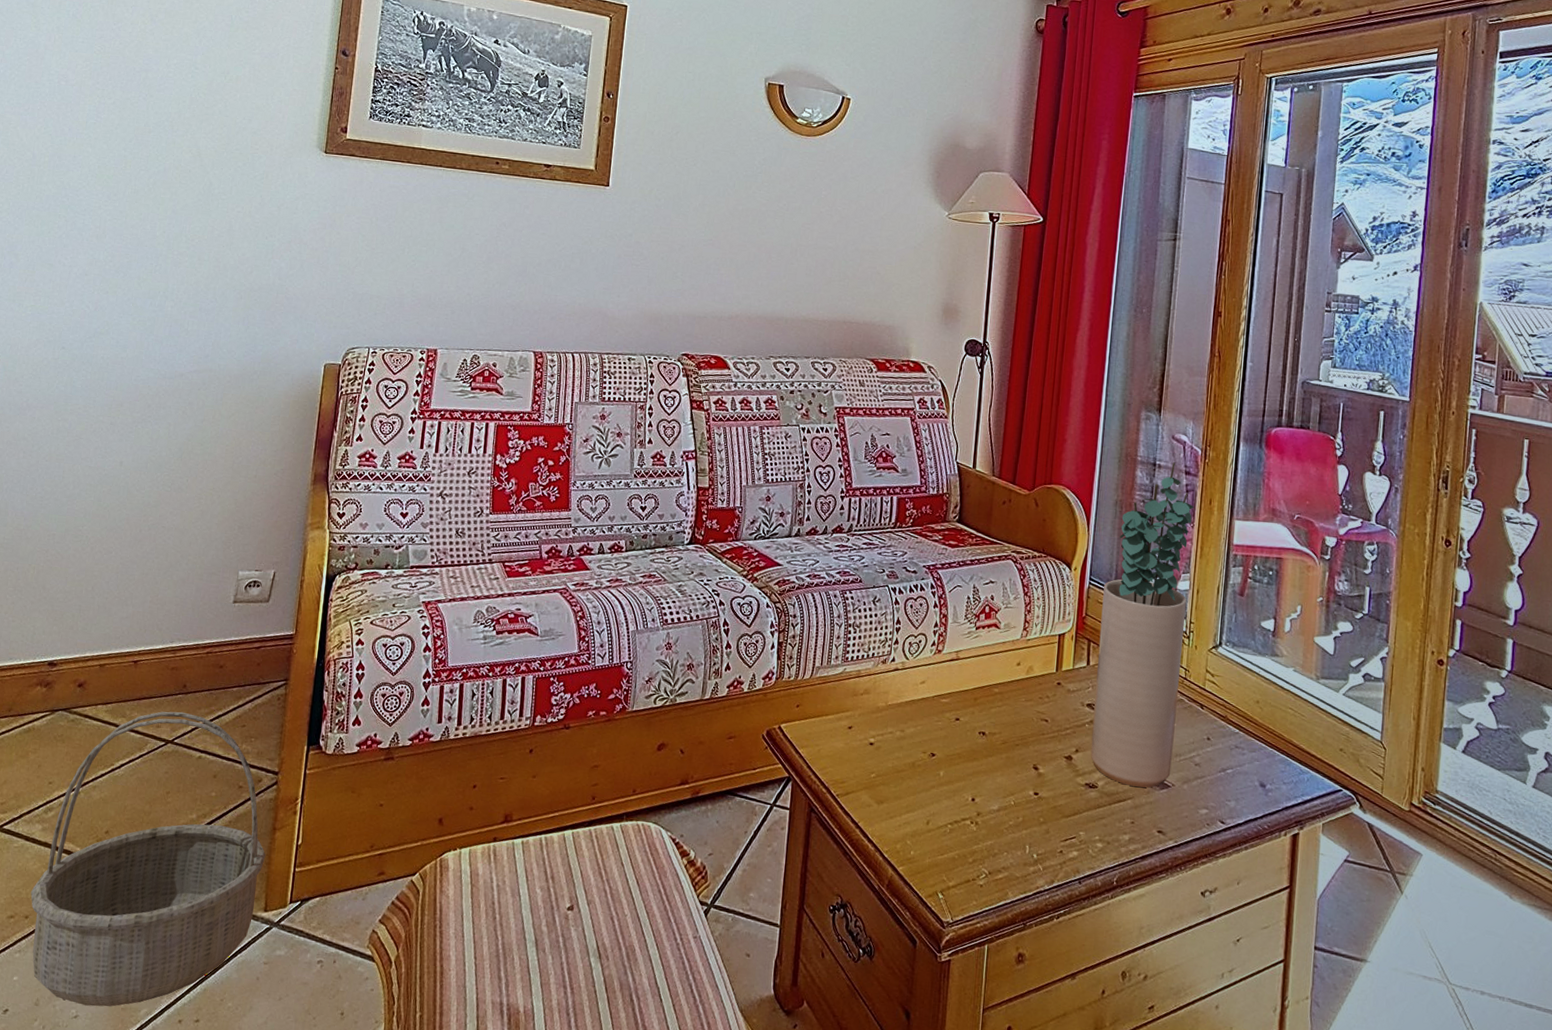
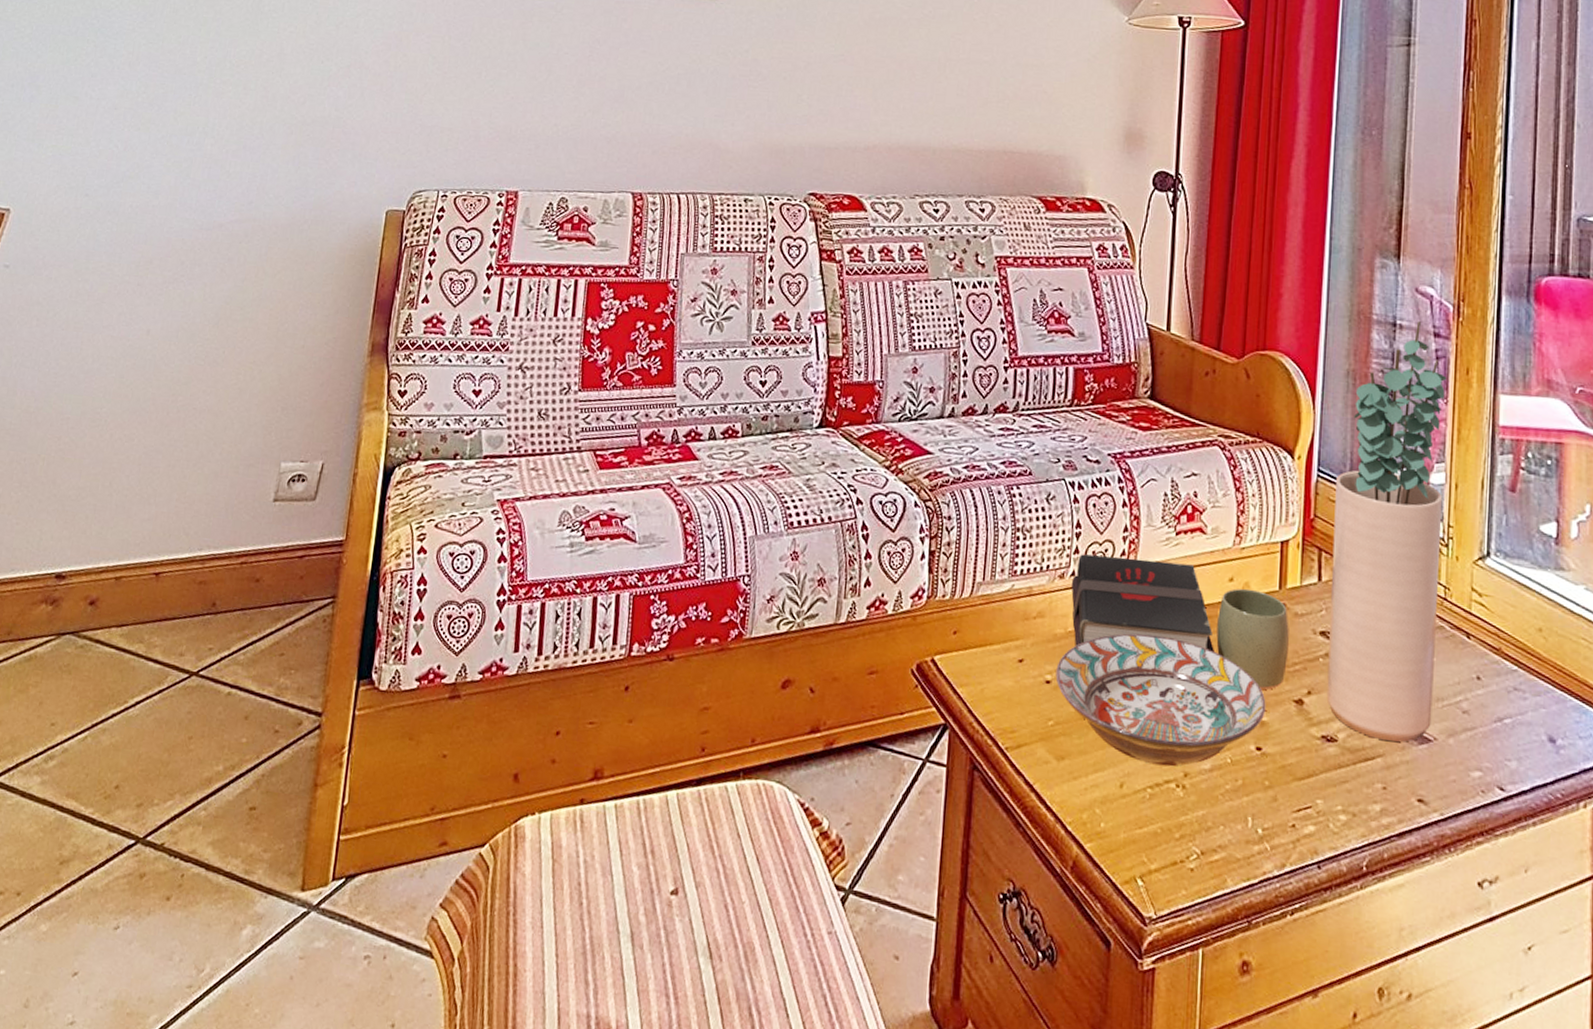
basket: present [30,711,266,1007] -> none [23,636,305,1011]
decorative bowl: none [877,706,1043,808] -> present [1055,633,1266,767]
hardback book: none [891,644,1004,720] -> present [1071,554,1214,652]
mug: none [1005,671,1063,749] -> present [1216,588,1290,690]

